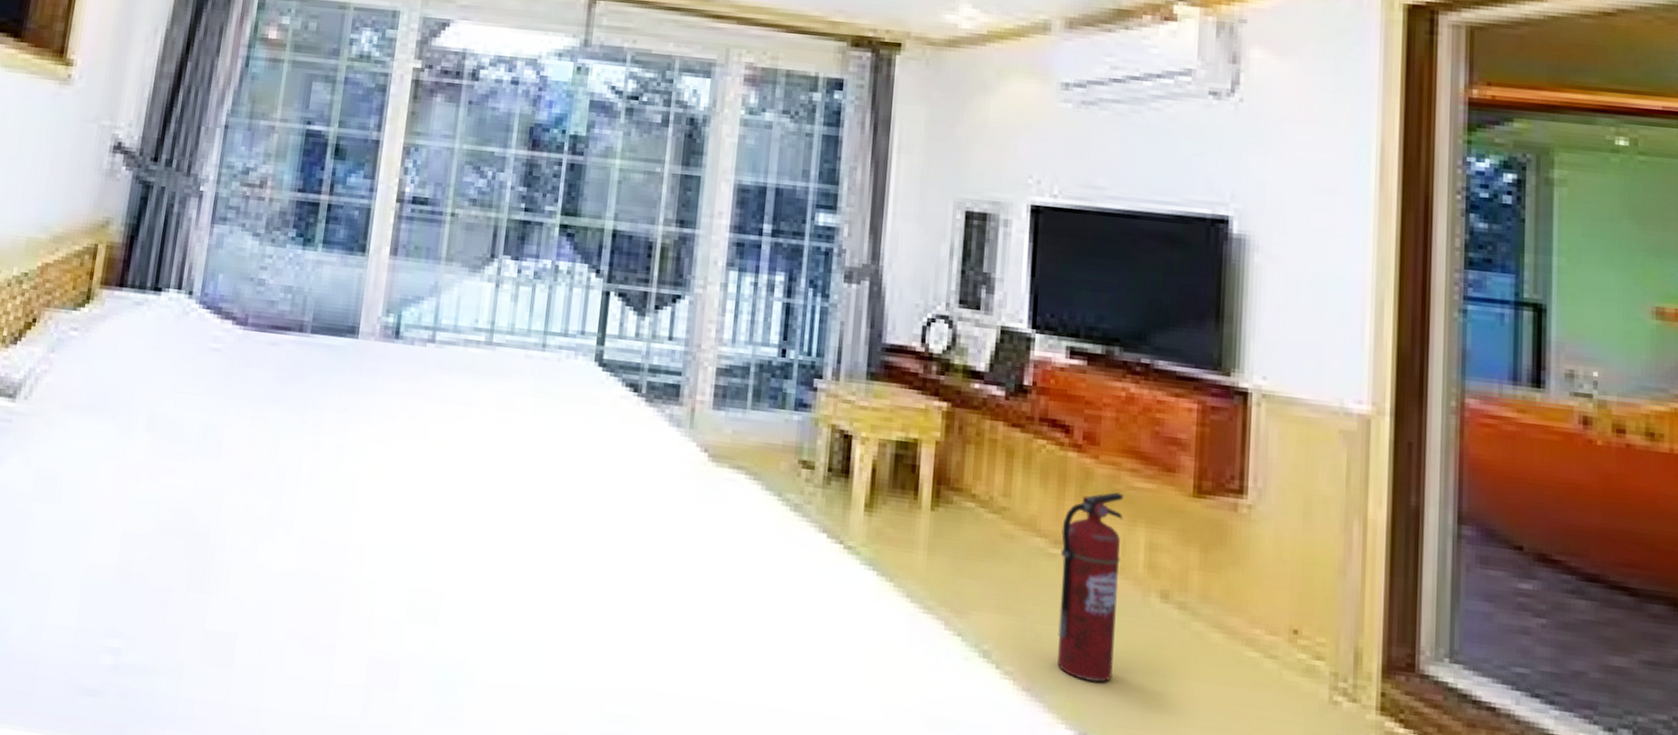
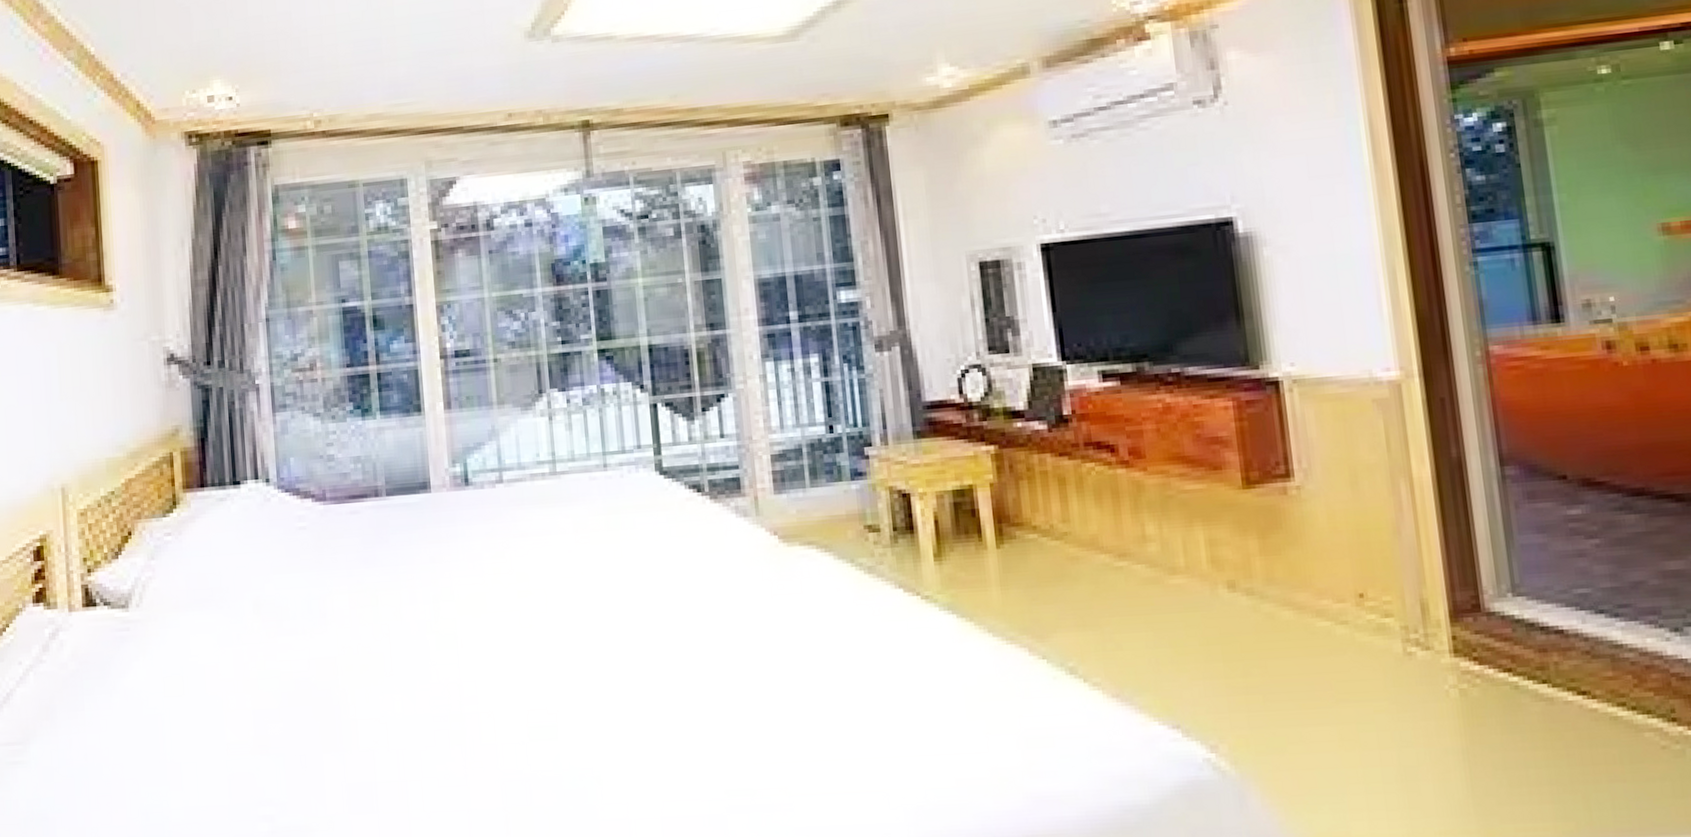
fire extinguisher: present [1057,492,1124,683] -> none [1123,498,1196,677]

